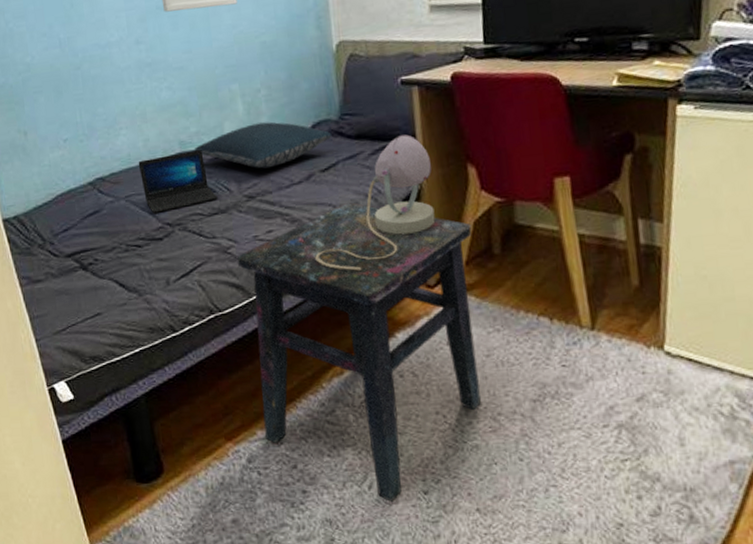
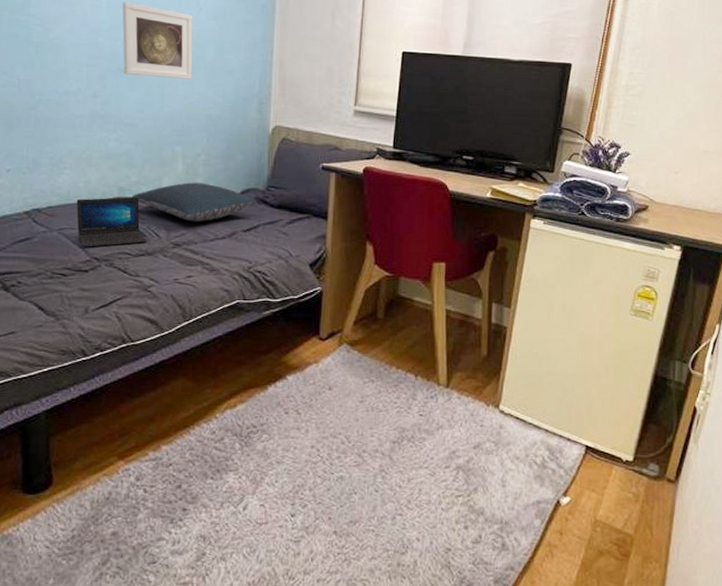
side table: present [236,202,481,502] -> none [155,261,363,522]
table lamp: present [315,134,435,272] -> none [226,211,338,320]

